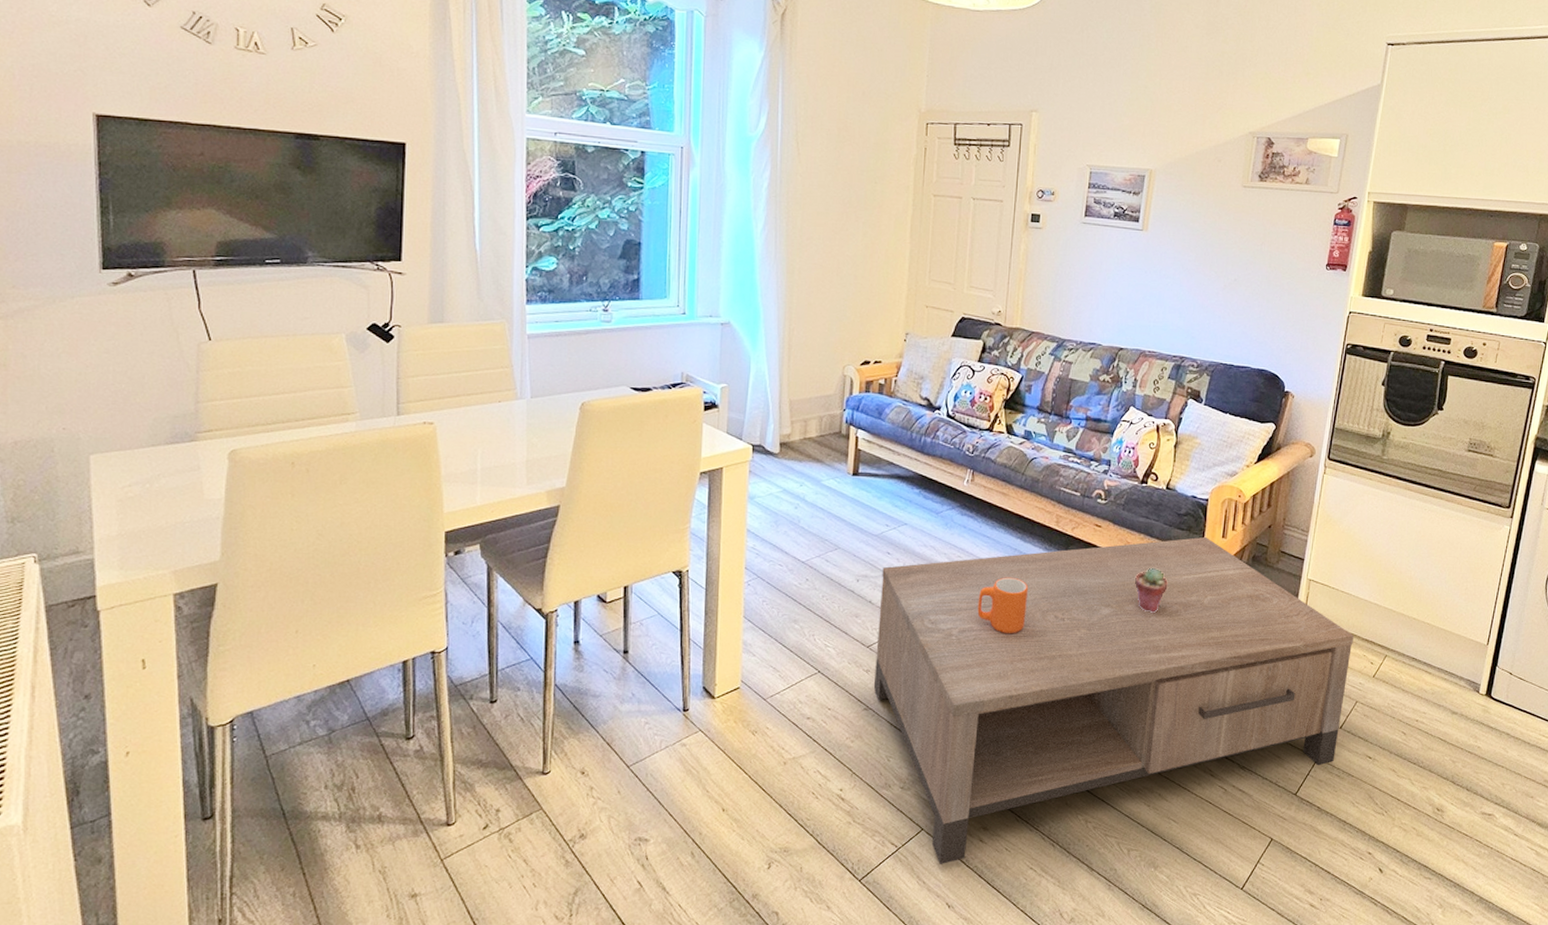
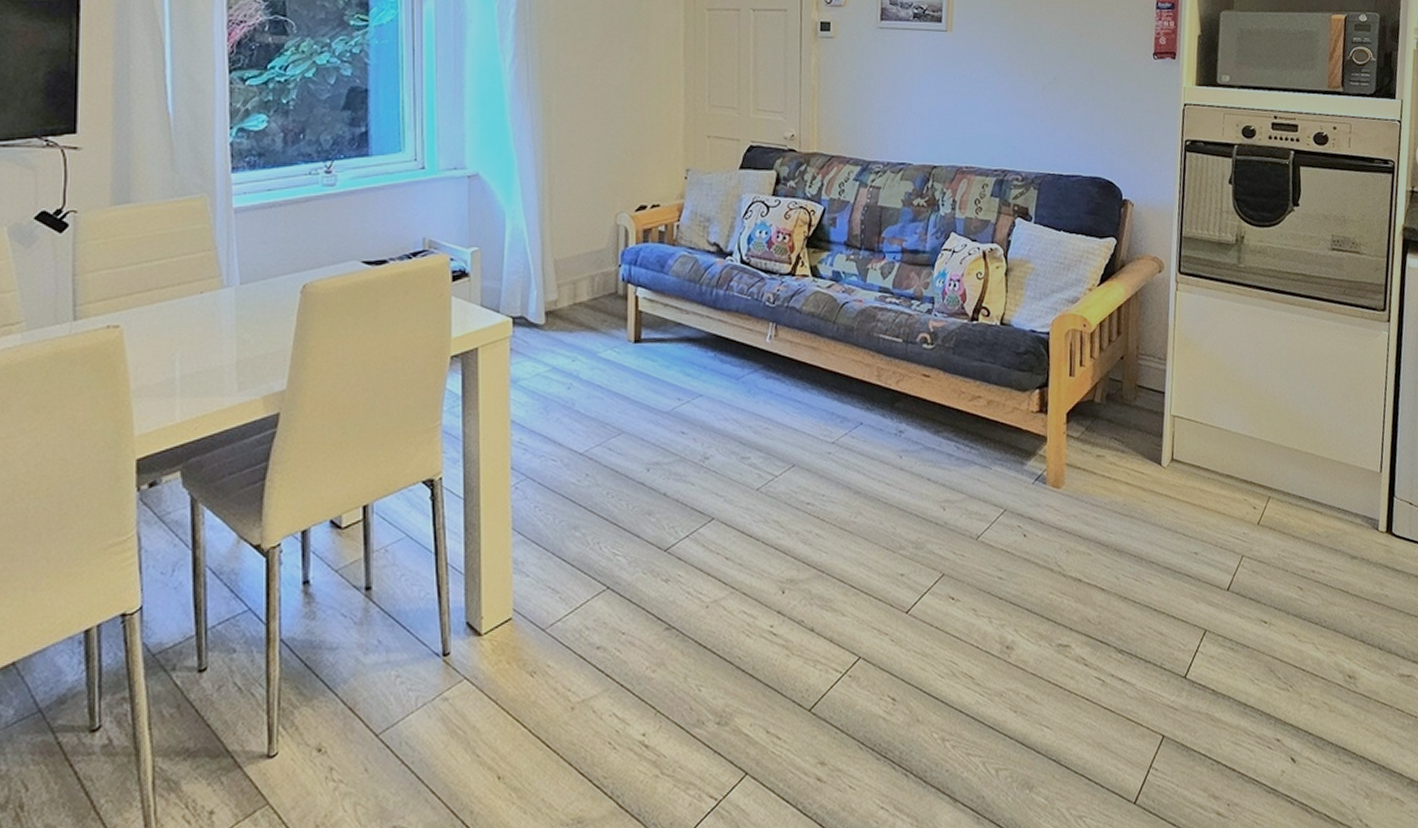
coffee table: present [873,537,1354,864] -> none [675,377,1231,816]
mug: present [977,577,1029,633] -> none [793,447,852,517]
potted succulent: present [1135,567,1168,613] -> none [974,419,1013,474]

